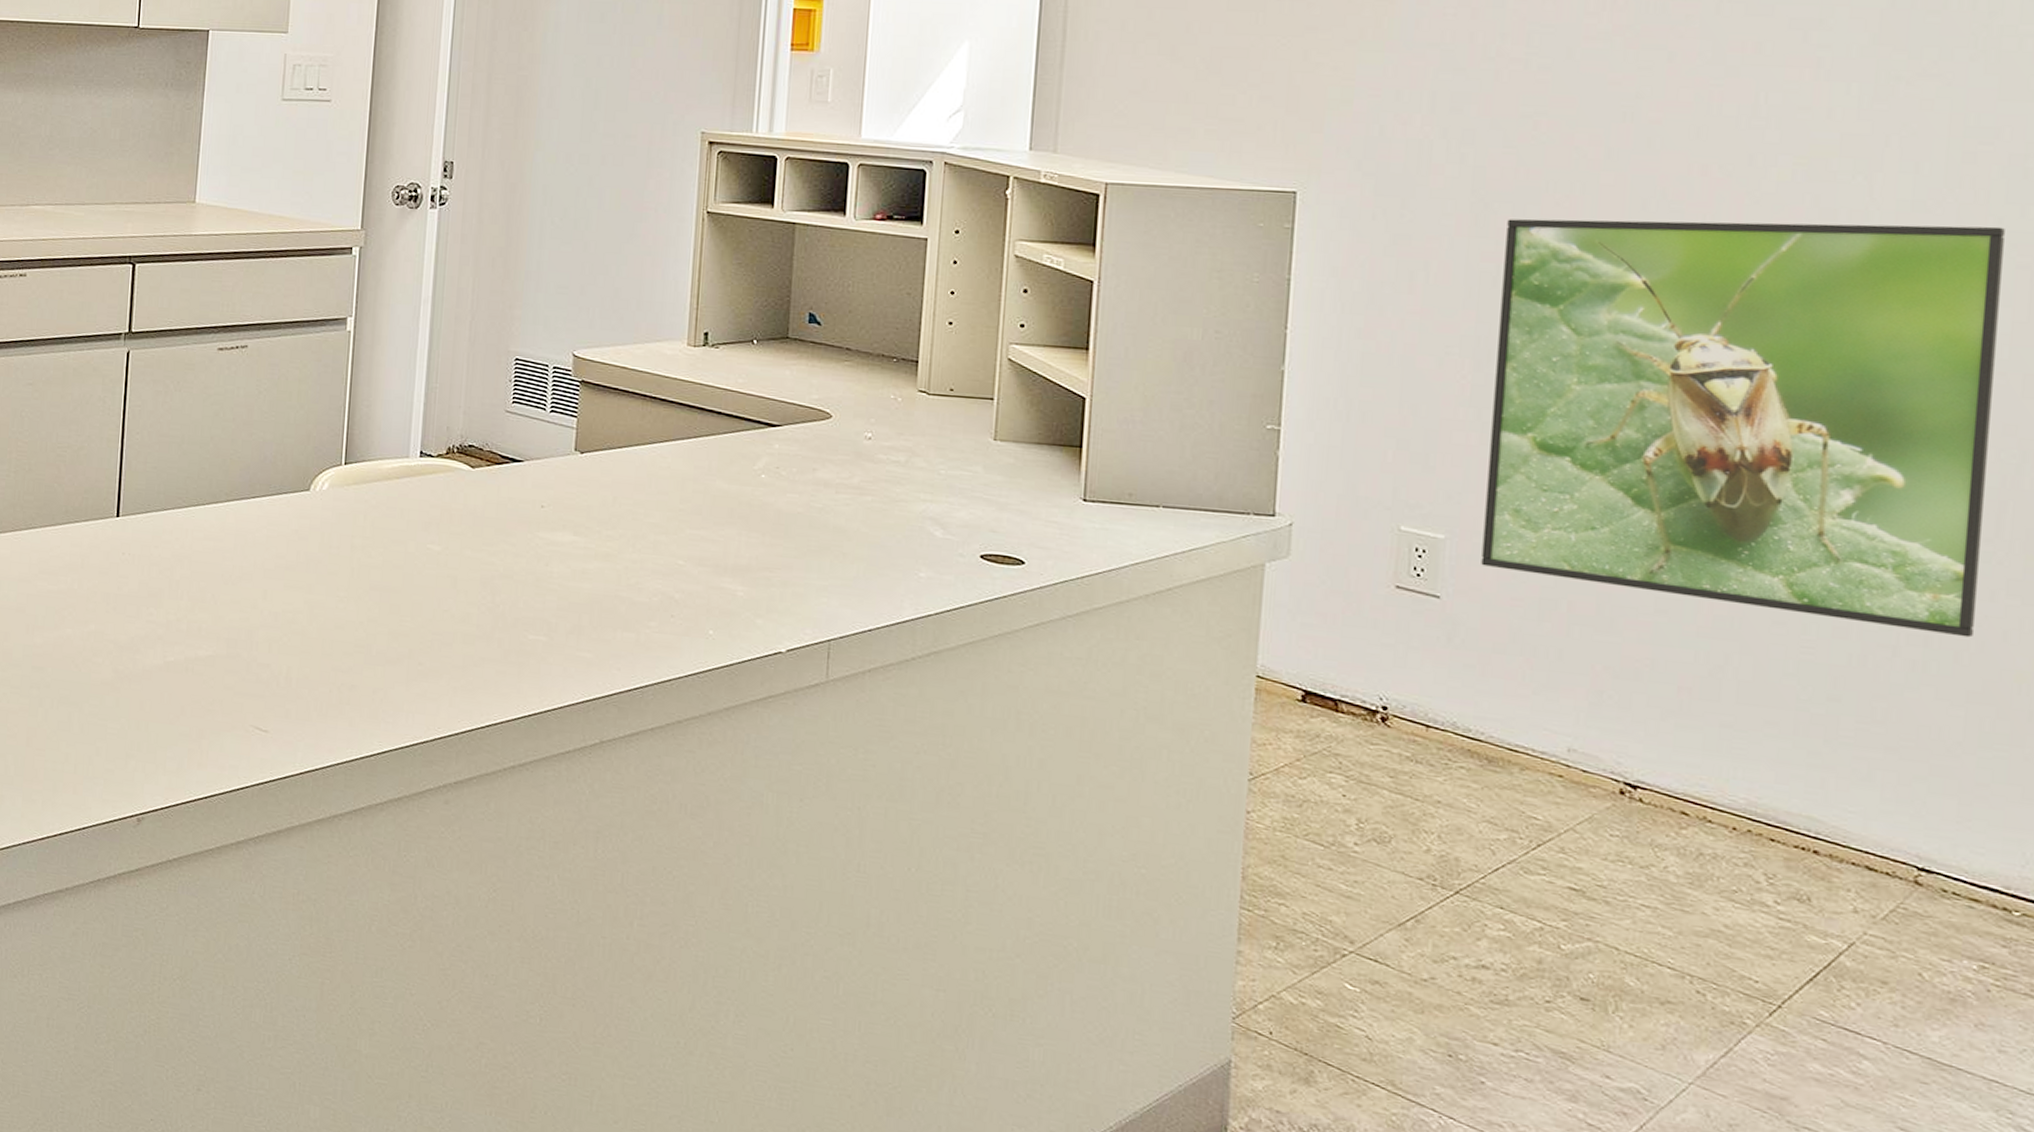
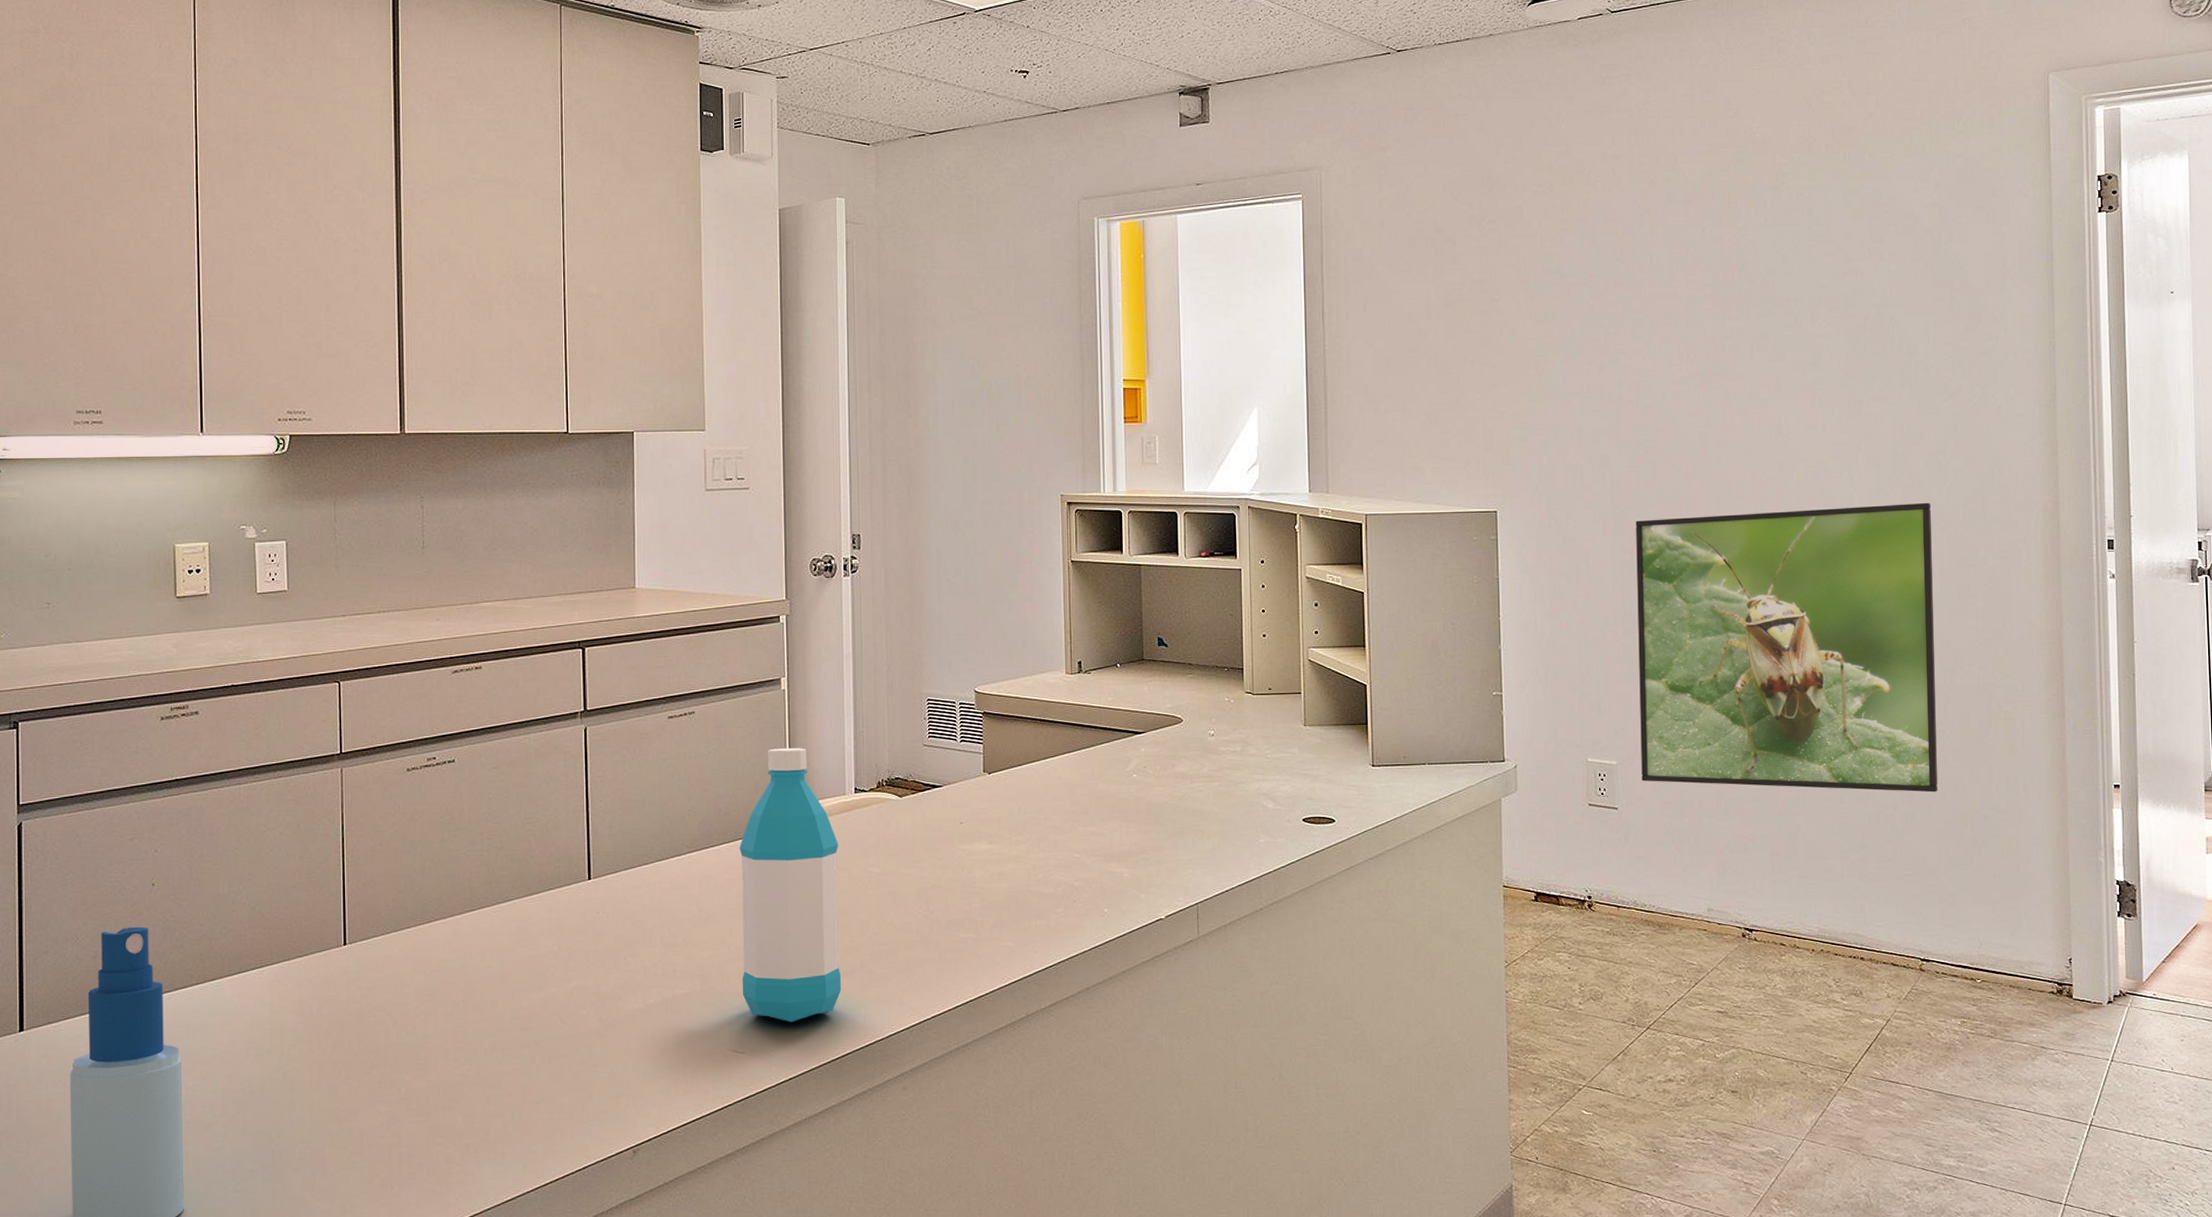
water bottle: none [271,396,396,707] -> present [739,748,841,1022]

